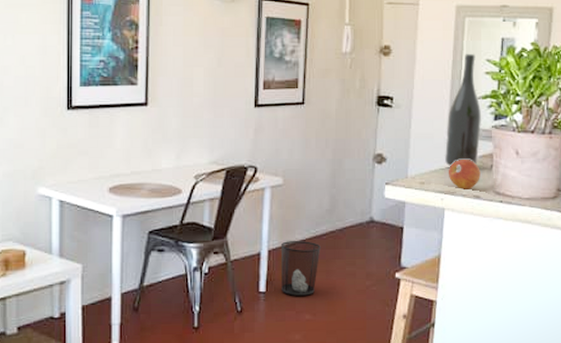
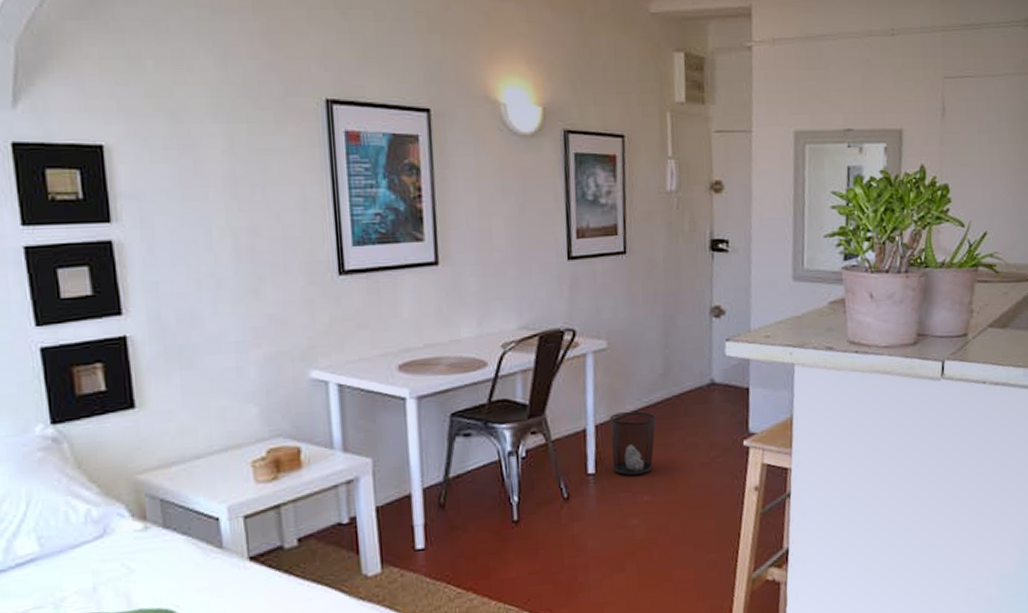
wine bottle: present [445,54,481,166] -> none [790,186,830,315]
fruit: present [448,158,480,189] -> none [795,306,832,341]

